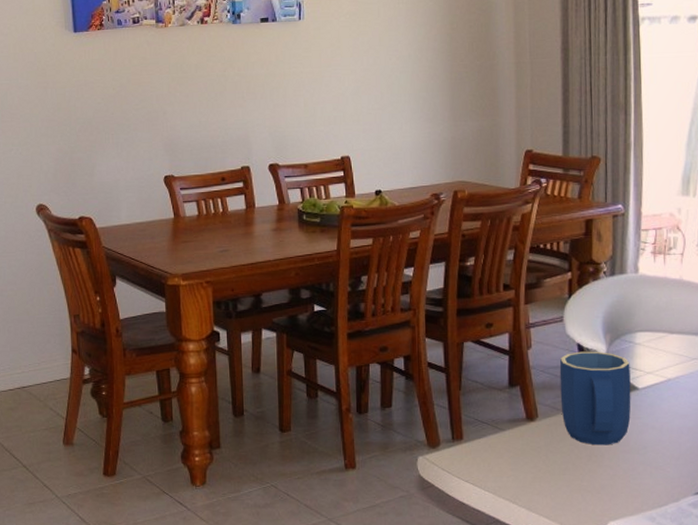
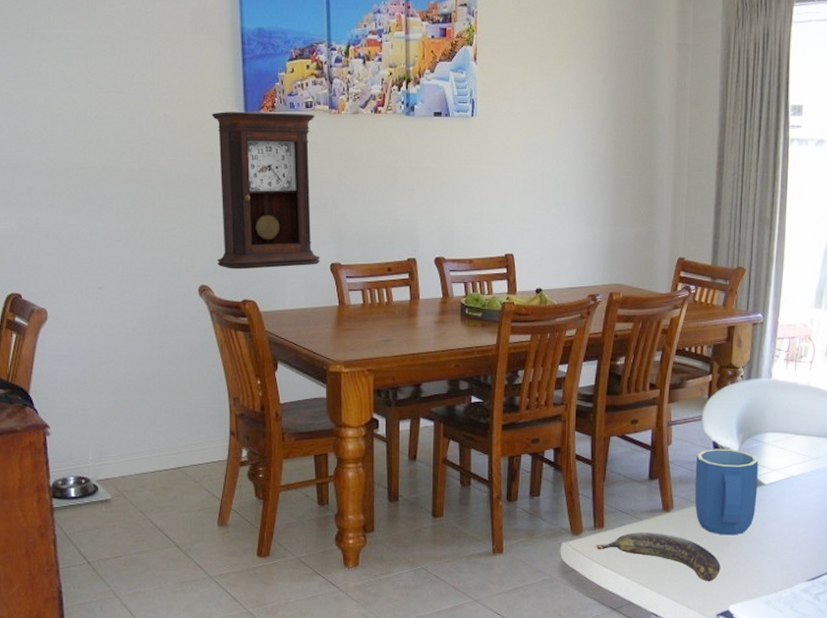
pendulum clock: none [43,29,154,187] -> present [212,112,320,270]
banana: none [454,443,596,497] -> present [595,531,721,582]

